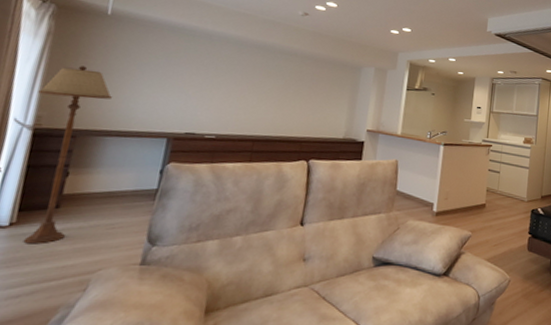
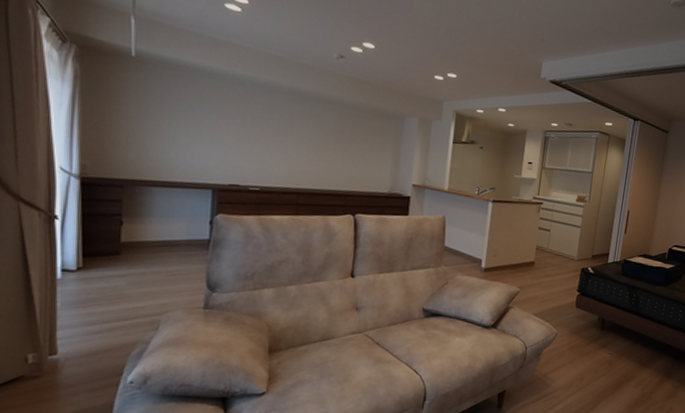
floor lamp: present [23,66,113,245] -> none [77,113,152,288]

